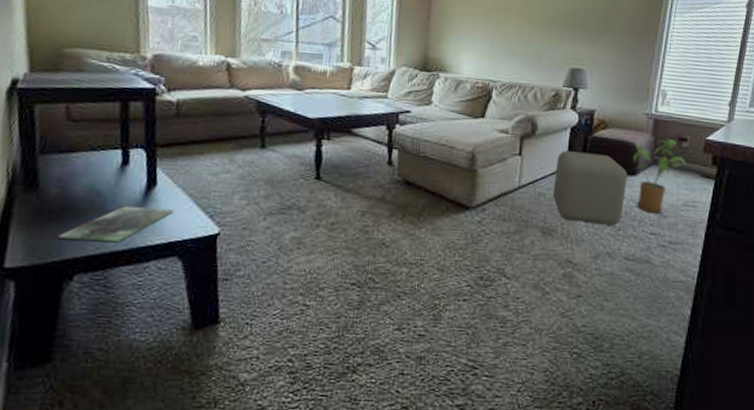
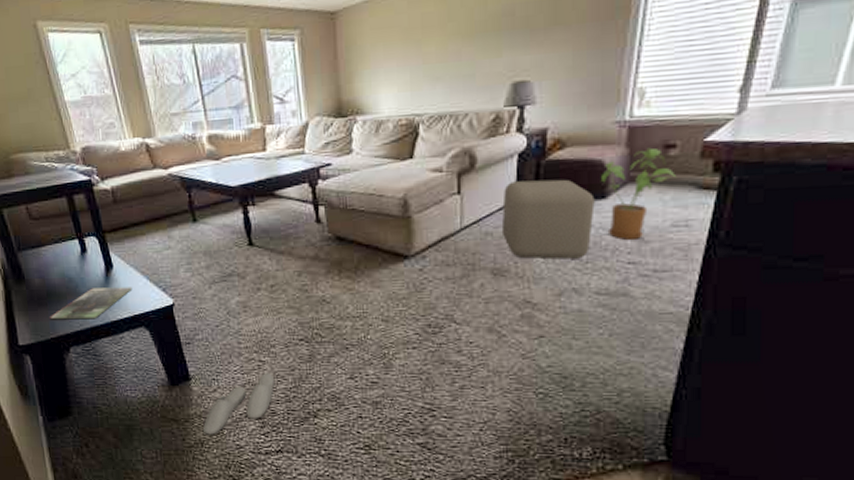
slippers: none [220,319,317,392] -> present [202,373,275,435]

